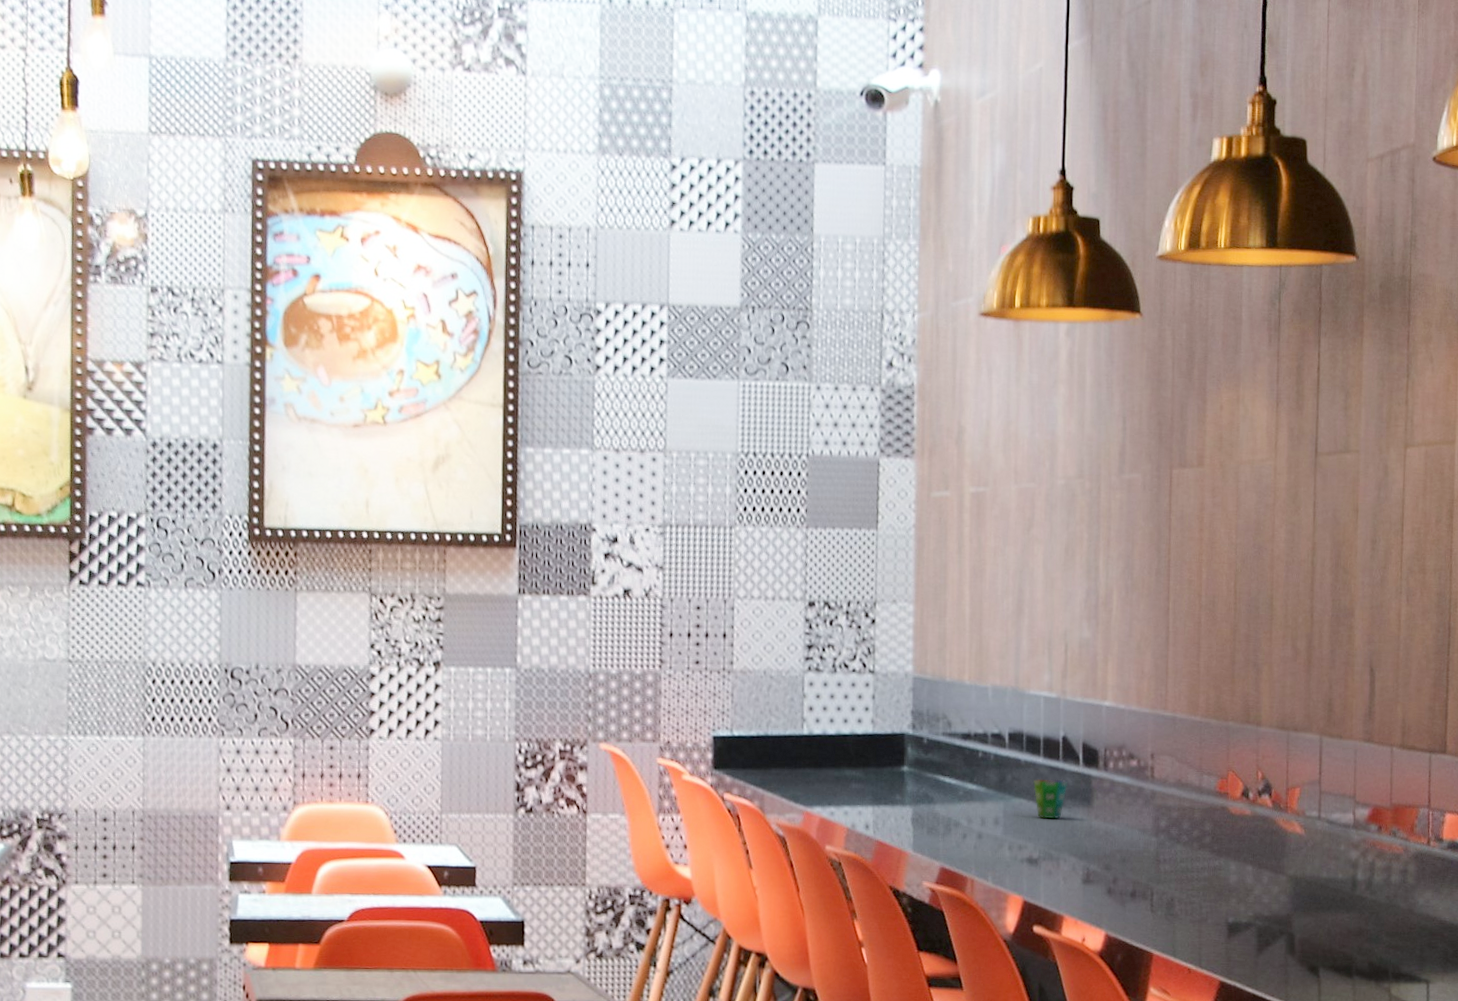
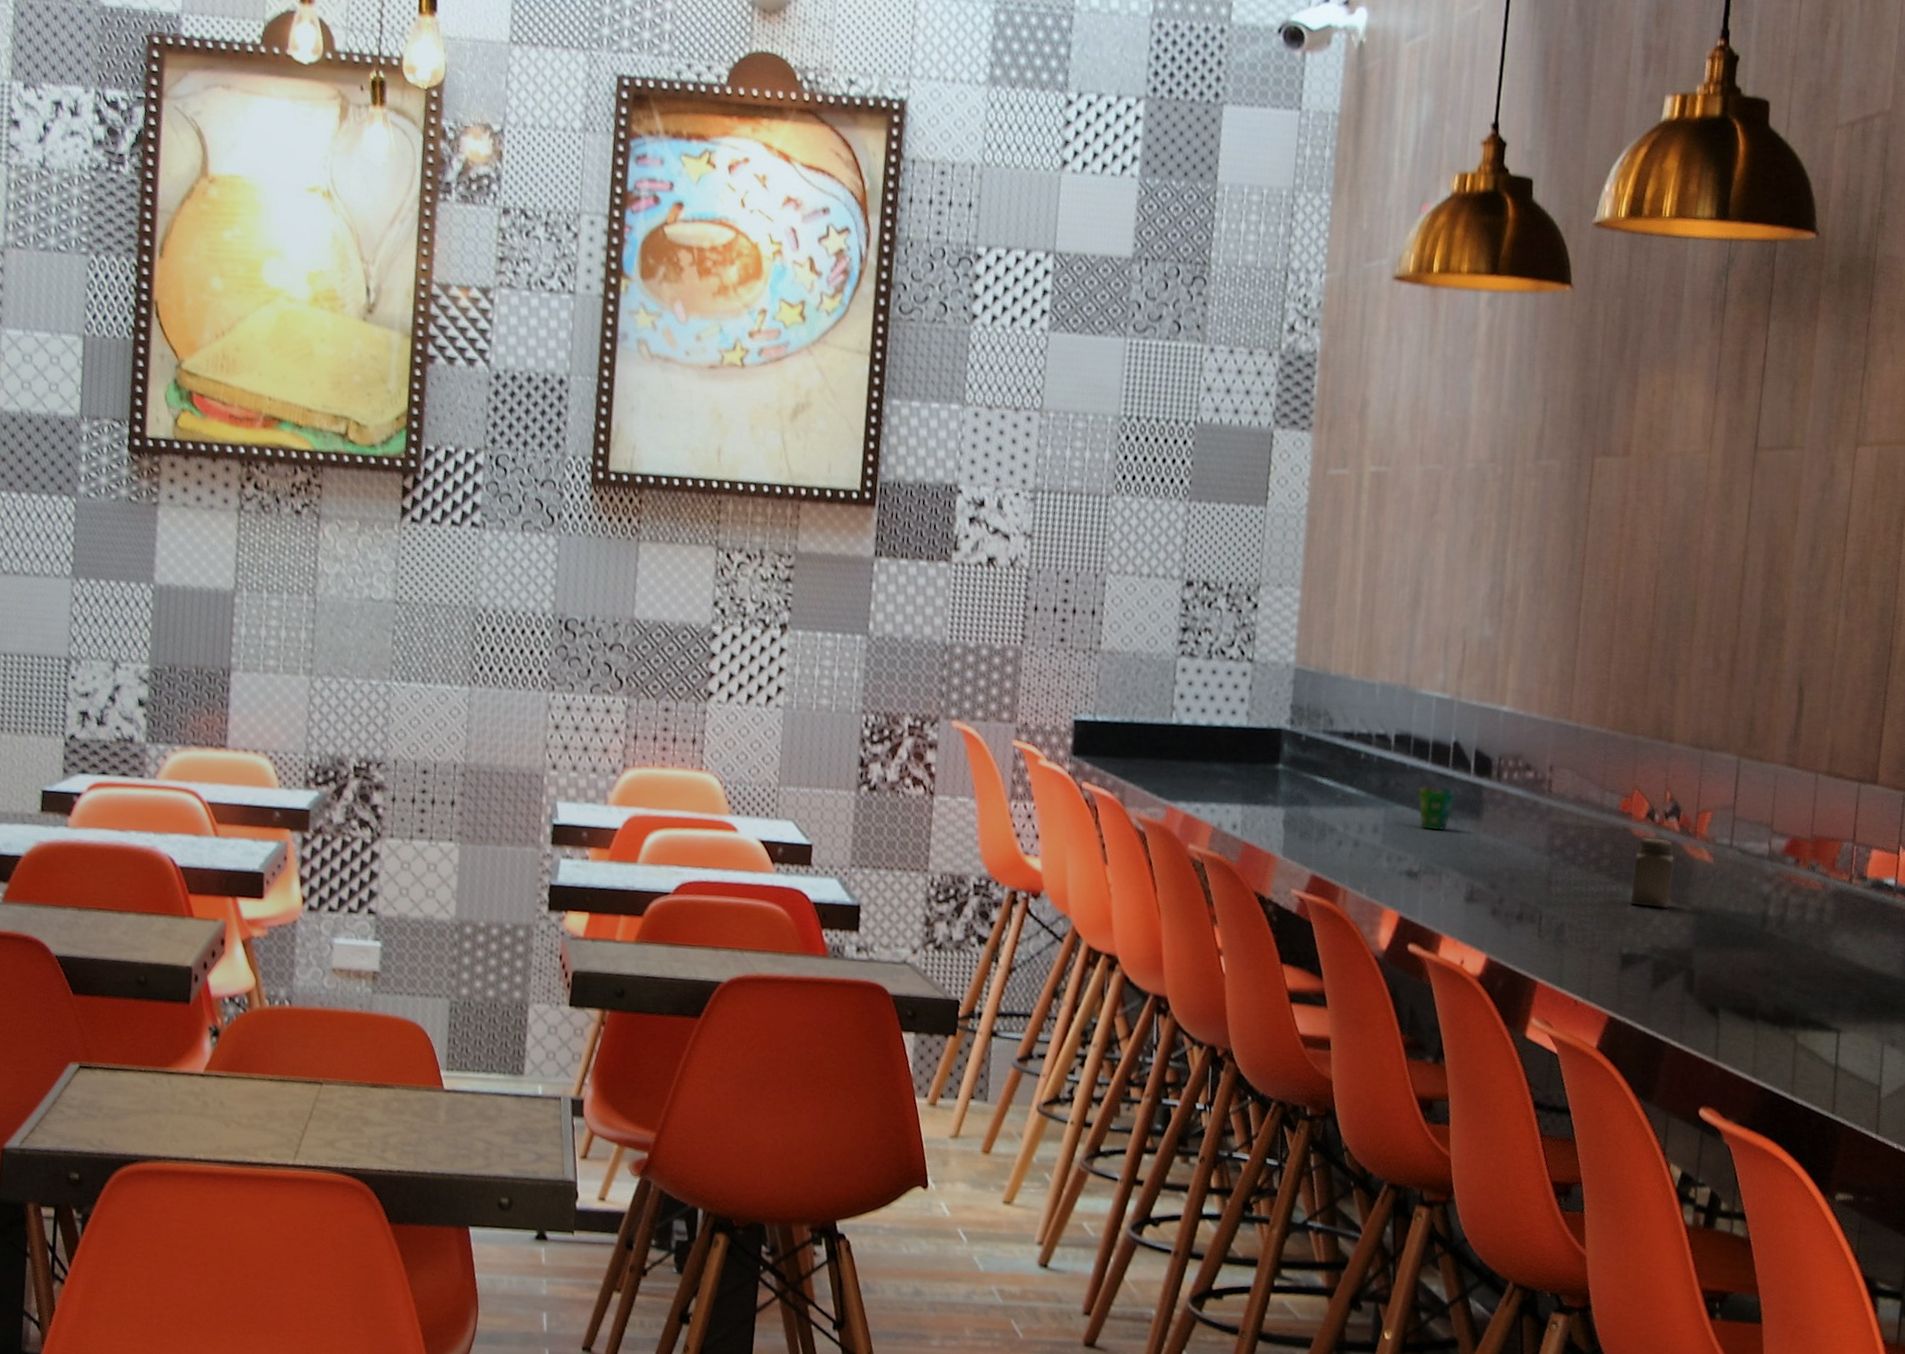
salt shaker: none [1232,815,1269,879] -> present [1630,838,1674,908]

